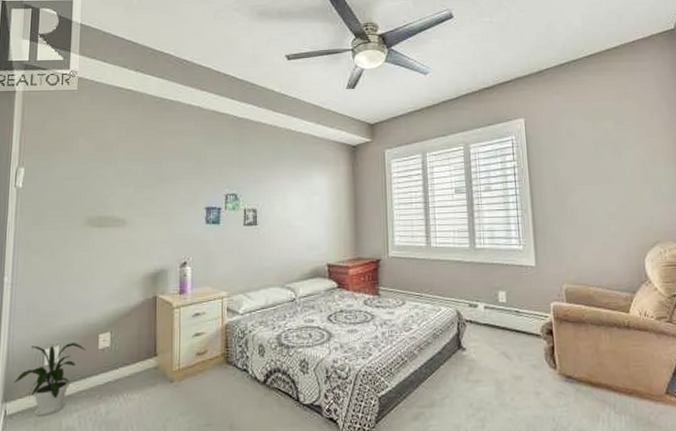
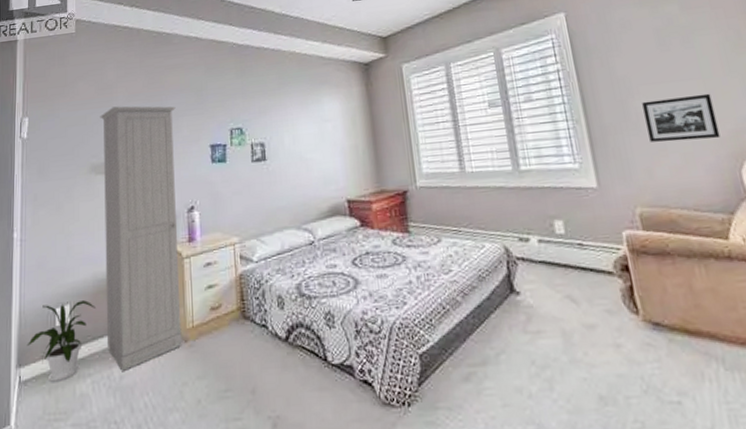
cabinet: none [95,164,174,407] -> present [100,106,182,371]
picture frame: none [577,196,633,233] -> present [642,93,720,142]

